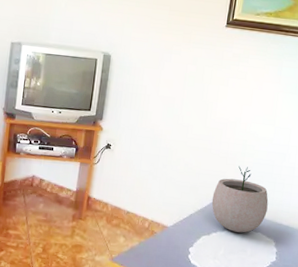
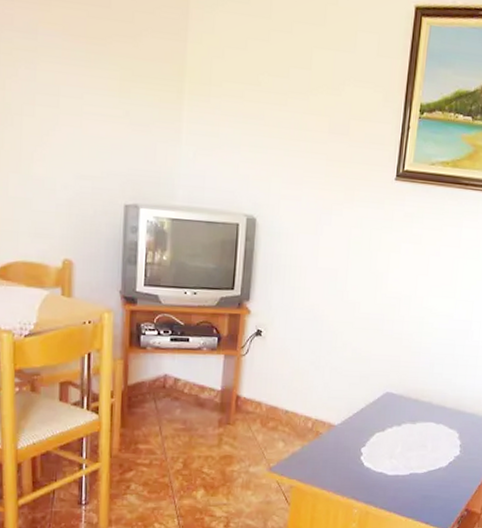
plant pot: present [211,166,269,233] -> none [385,348,450,426]

